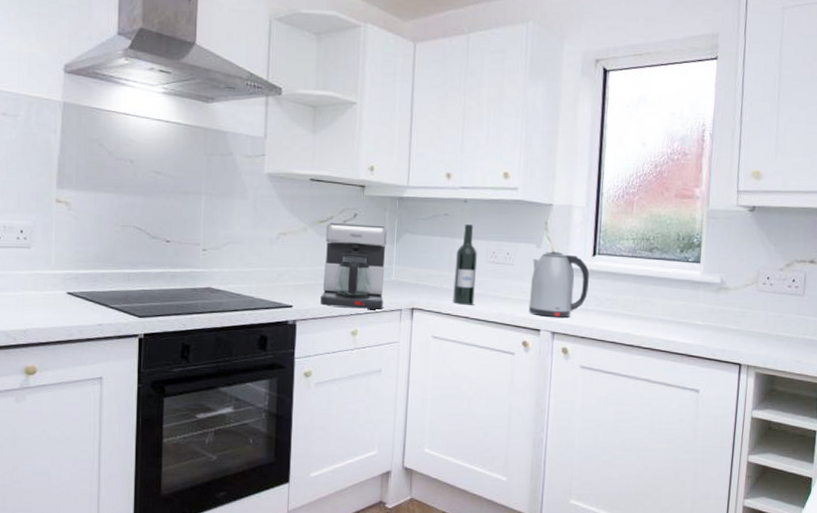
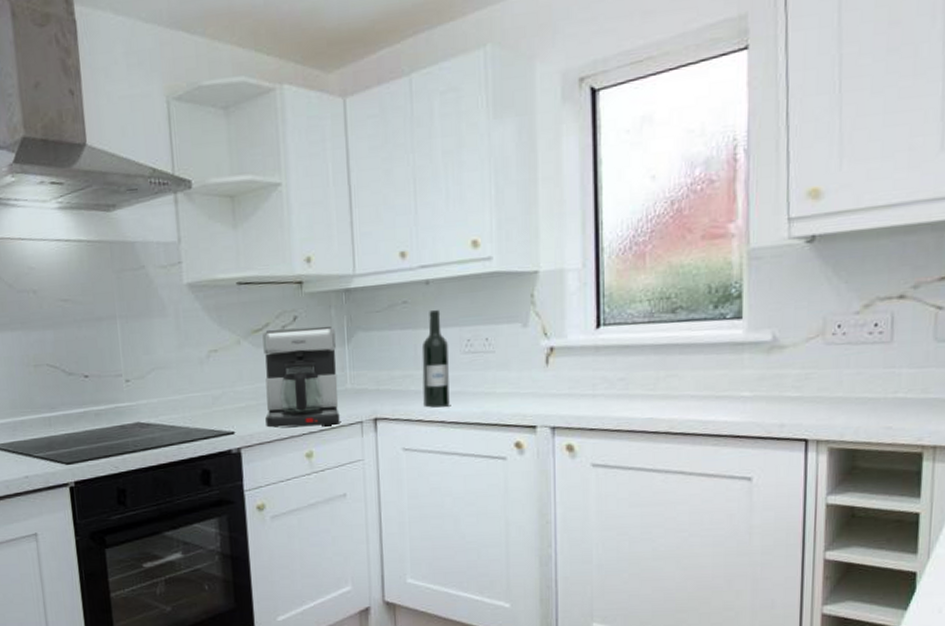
kettle: present [528,251,589,318] -> none [518,328,594,410]

